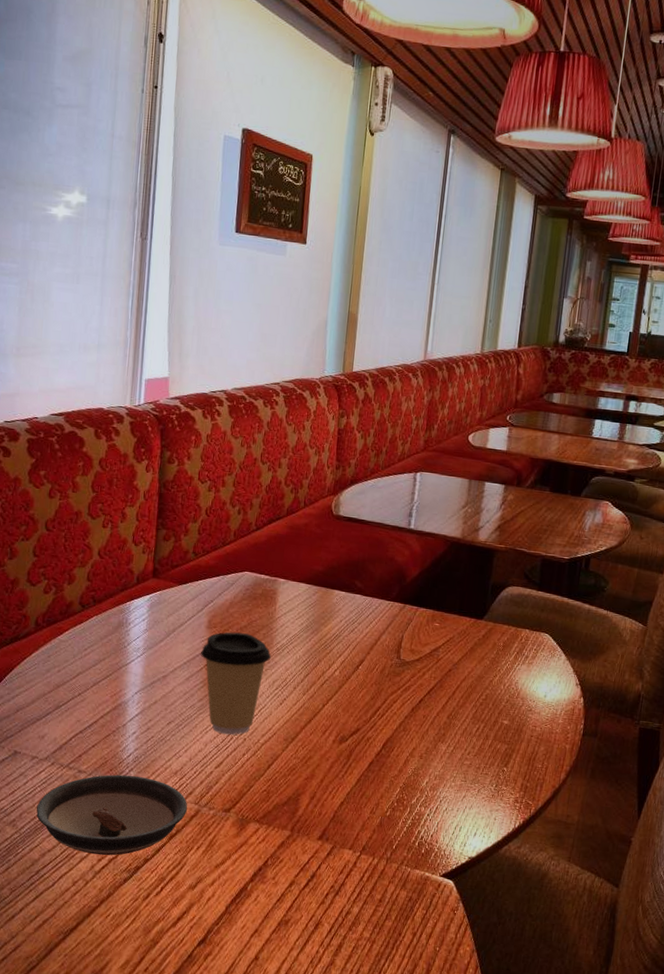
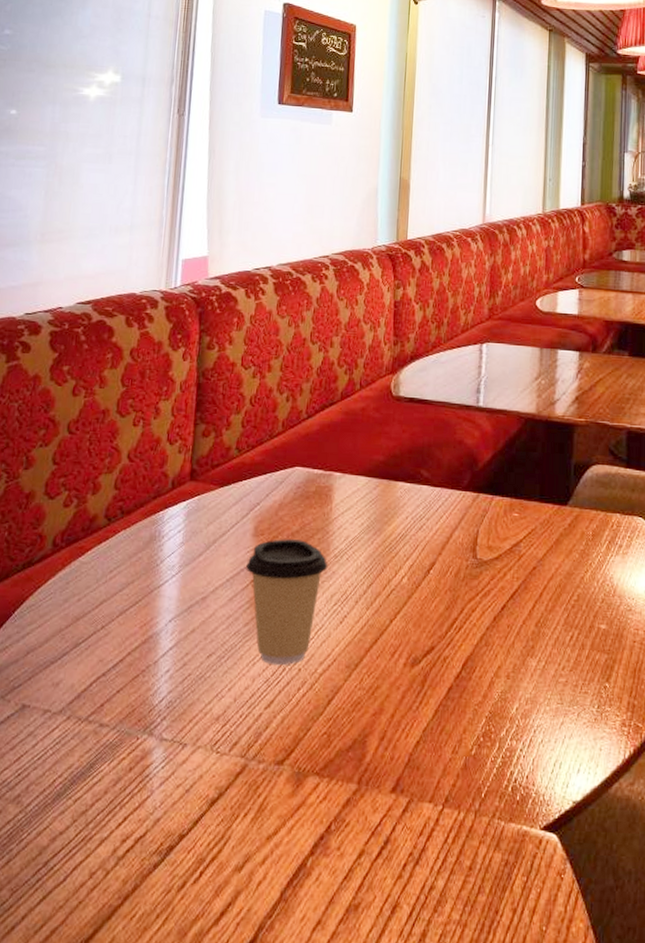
saucer: present [36,774,188,856] -> none [46,725,233,835]

